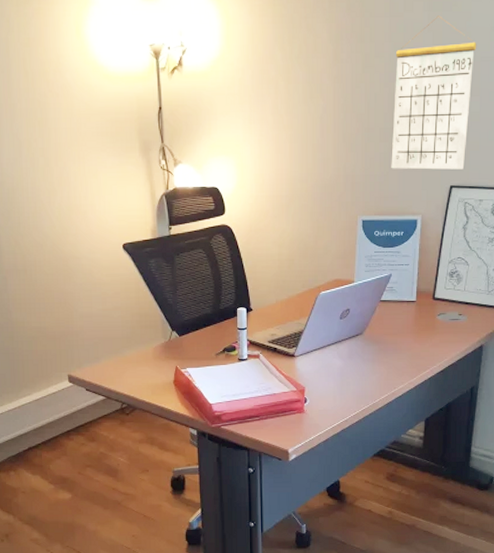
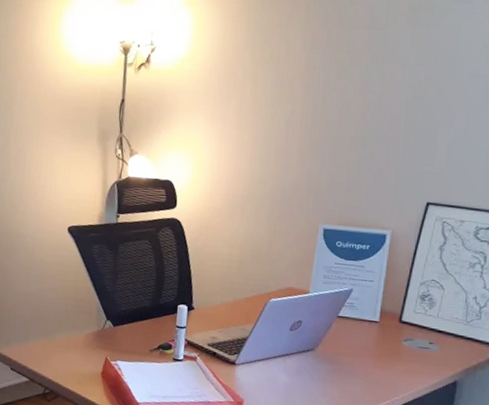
calendar: present [391,15,477,170] -> none [360,31,466,187]

